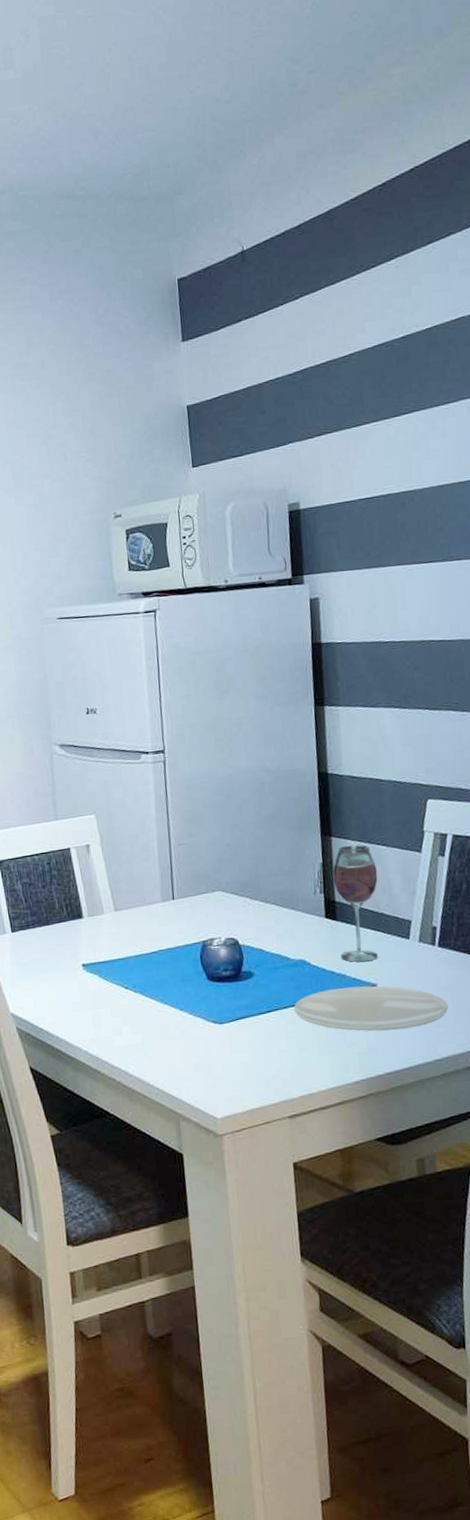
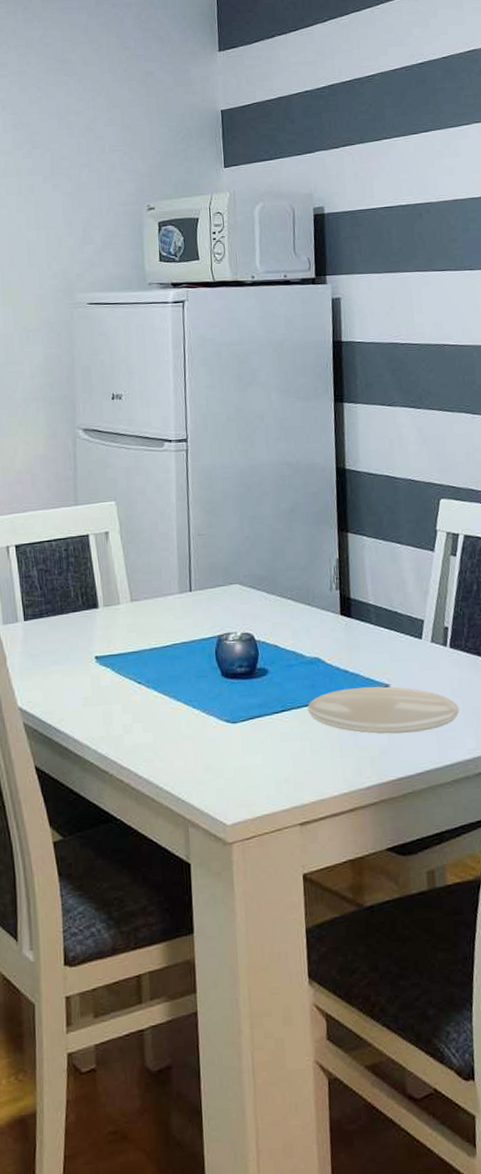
wineglass: present [332,845,378,962] -> none [348,541,392,661]

